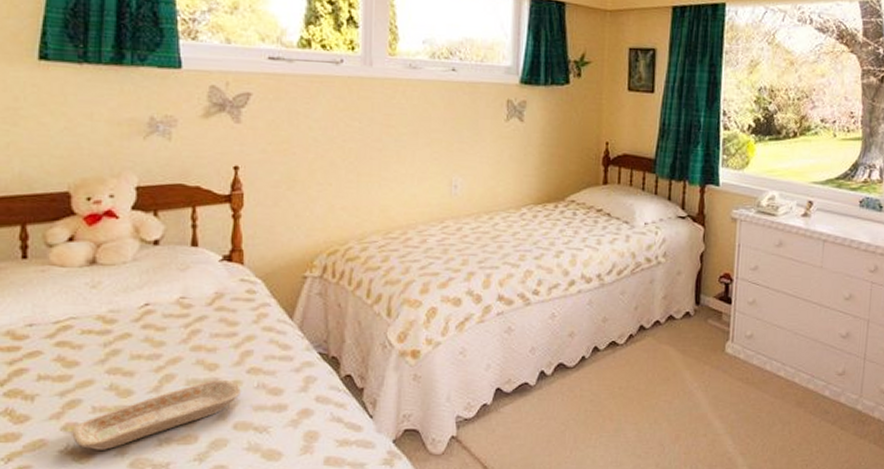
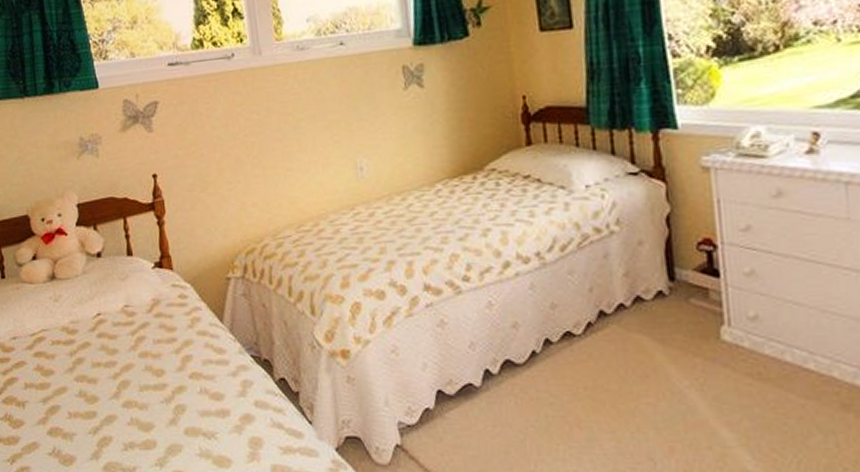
tray: present [72,379,241,450] -> none [56,385,187,454]

